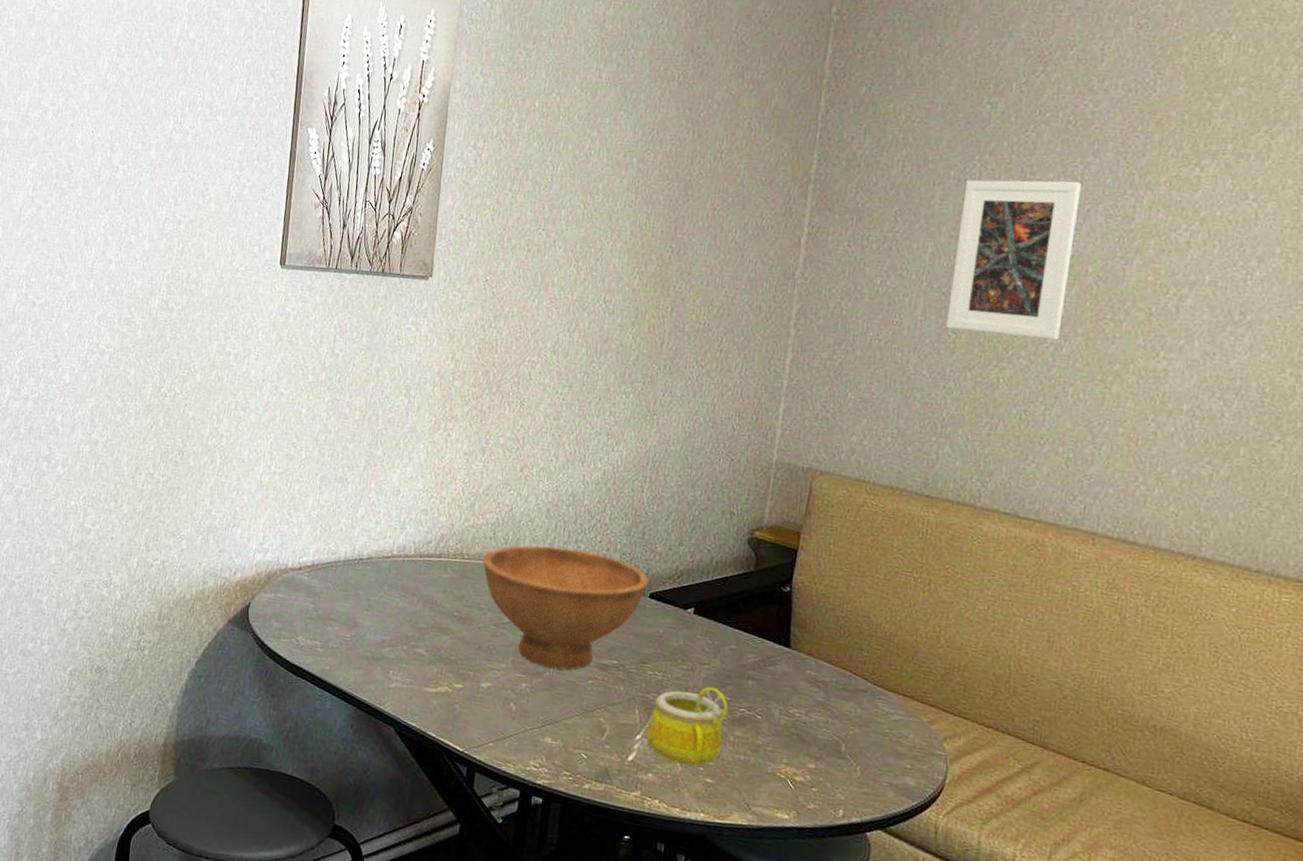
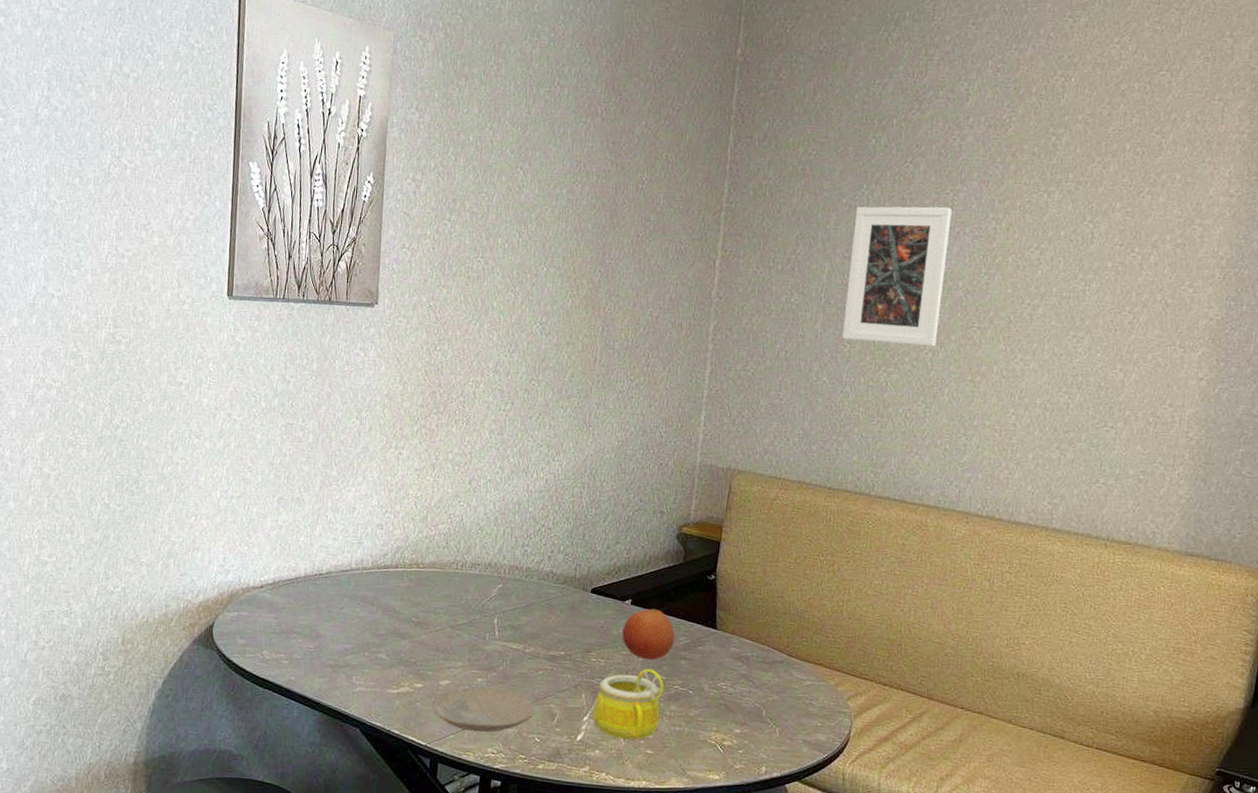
plate: none [471,692,583,744] -> present [431,687,535,732]
bowl: present [482,545,649,670] -> none [436,552,591,663]
fruit: none [682,620,743,678] -> present [622,609,675,660]

